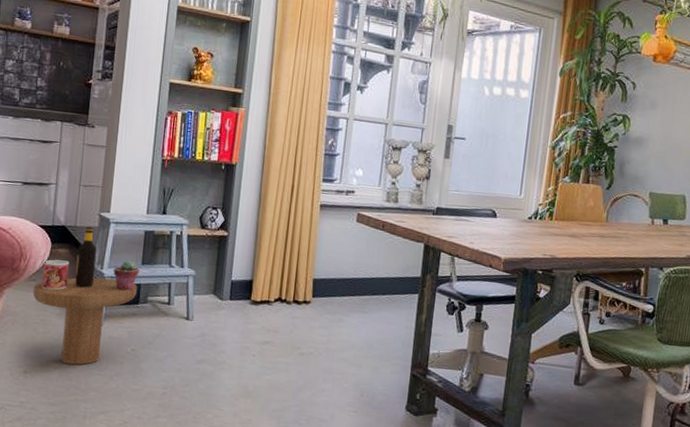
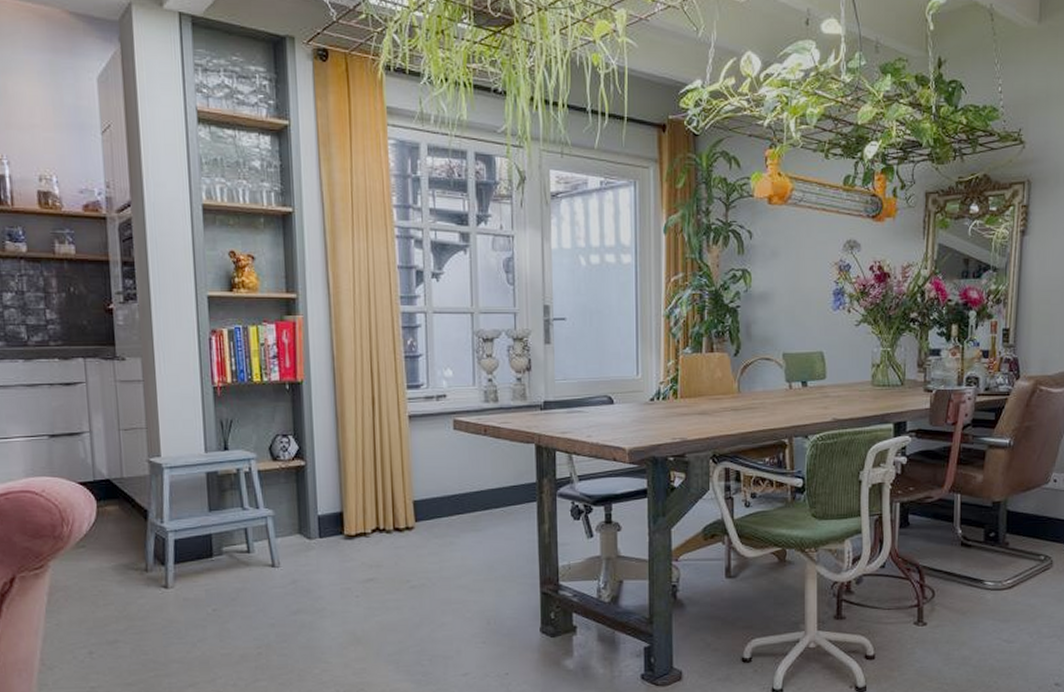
side table: present [32,226,138,365] -> none [83,476,209,636]
mug: present [41,259,70,290] -> none [91,519,125,555]
potted succulent: present [113,260,140,291] -> none [176,508,208,544]

